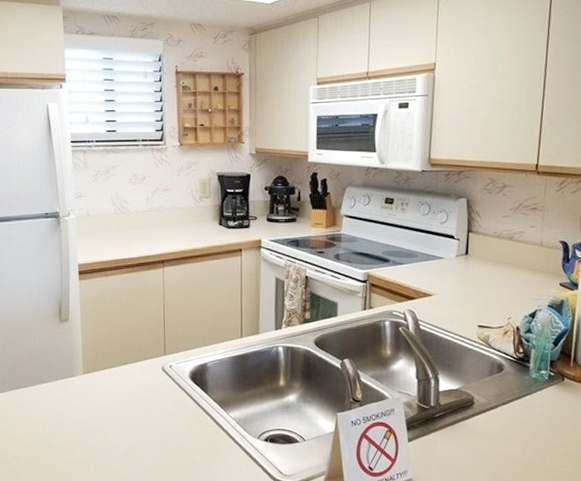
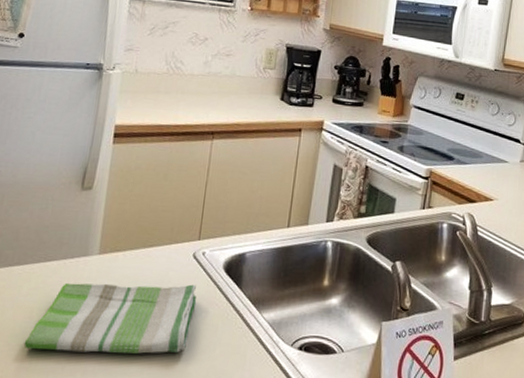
dish towel: none [36,393,171,455] -> present [24,282,197,354]

